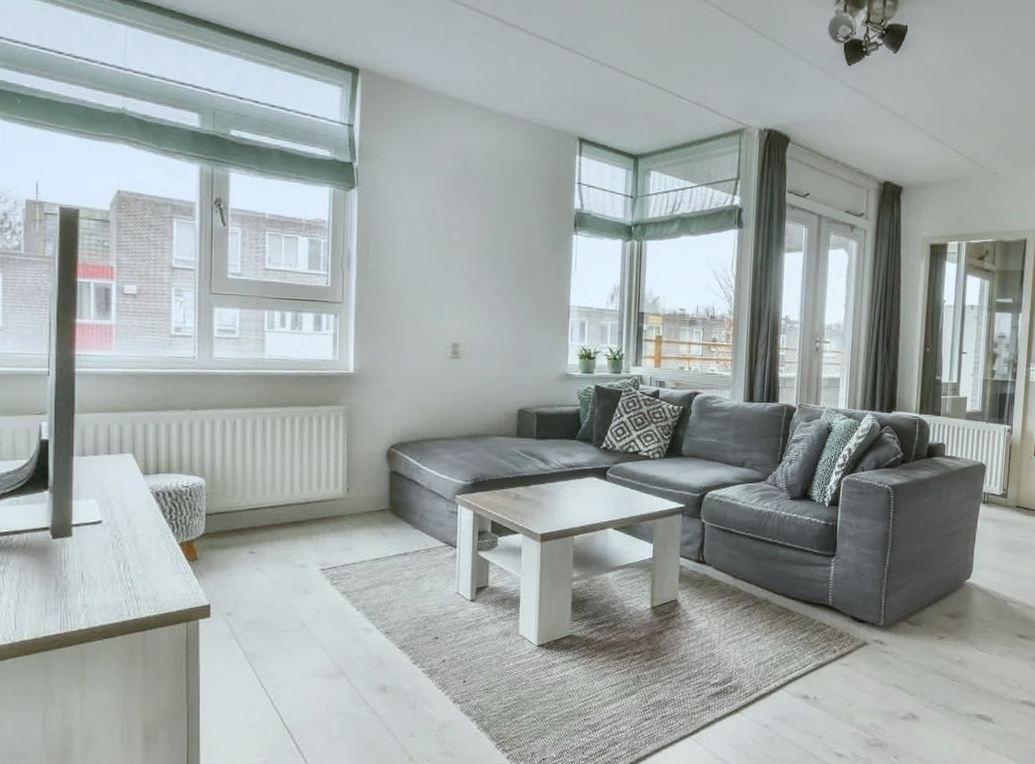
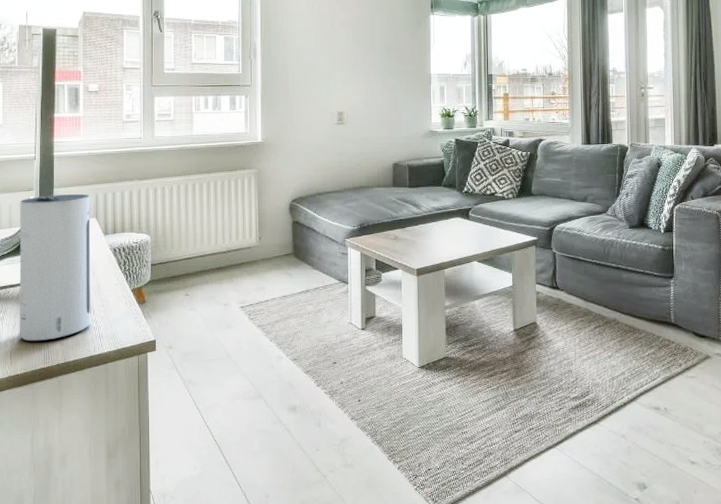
speaker: none [26,421,125,602] -> present [19,193,91,342]

